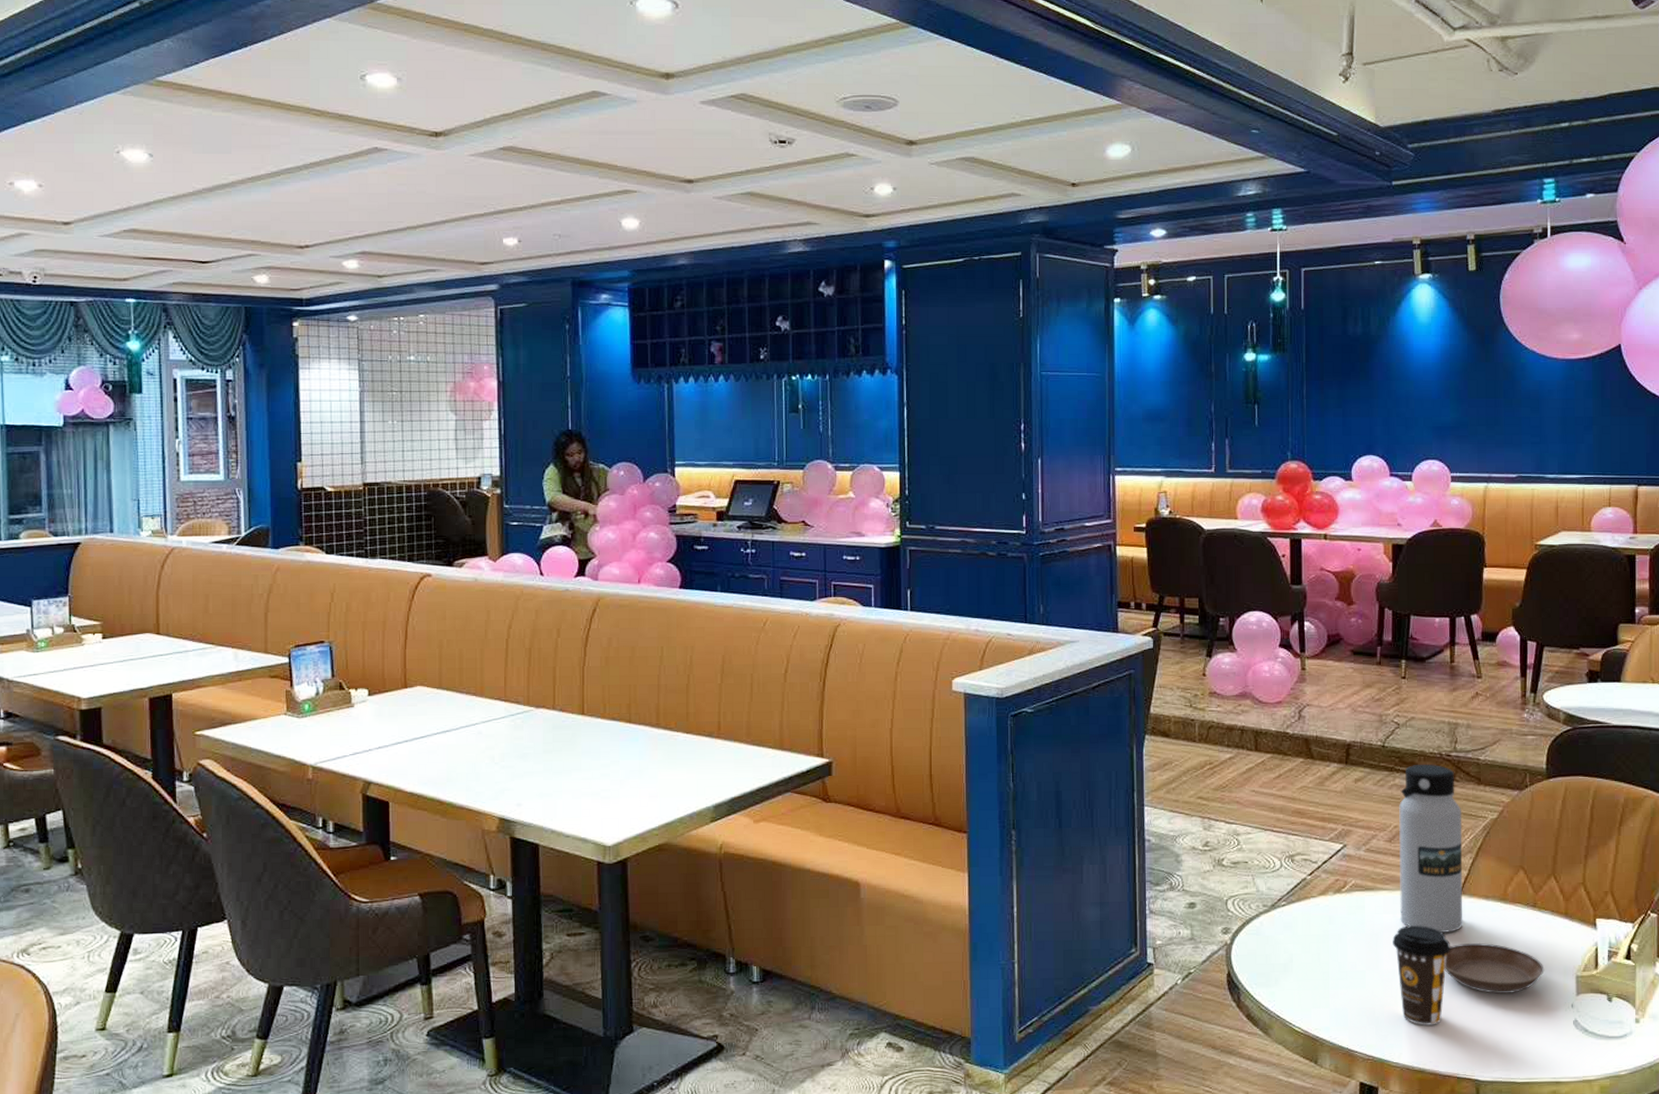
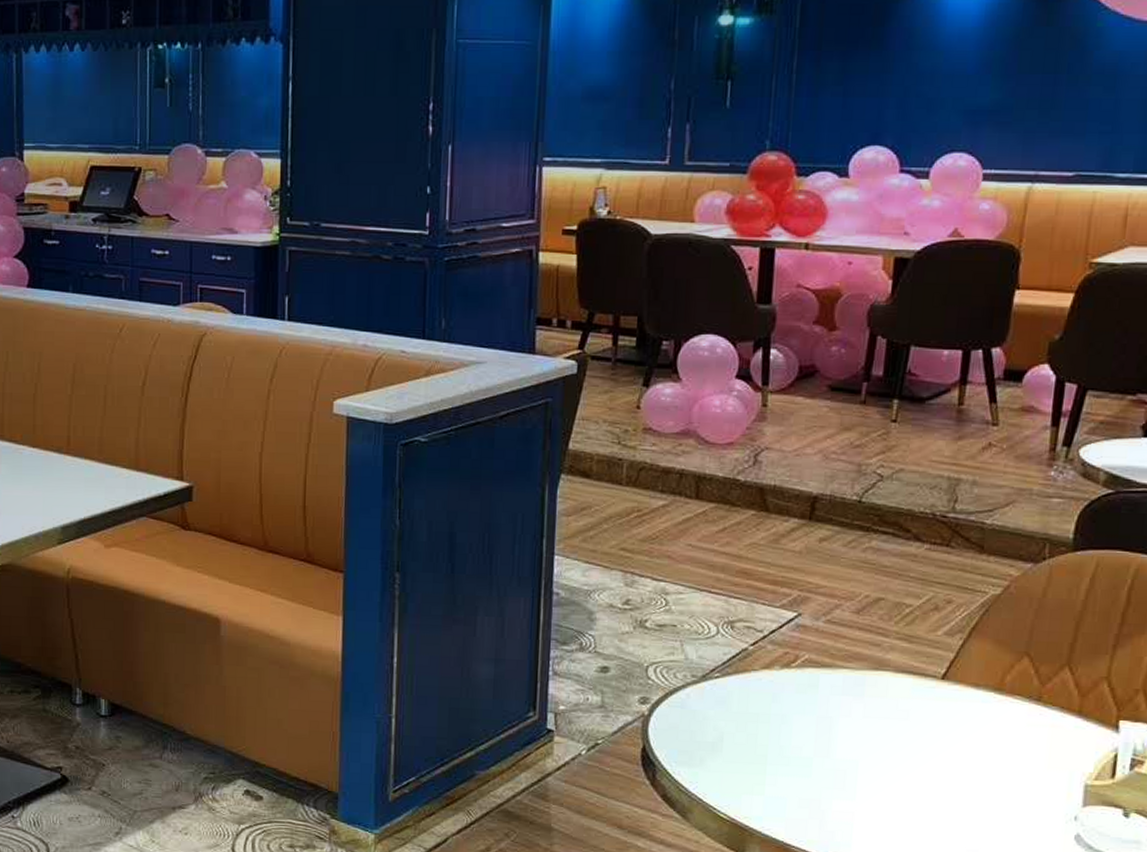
coffee cup: present [1392,925,1451,1026] -> none [850,710,925,825]
water bottle: present [1399,763,1463,934] -> none [862,524,955,724]
saucer: present [1445,942,1545,994] -> none [914,736,1044,799]

